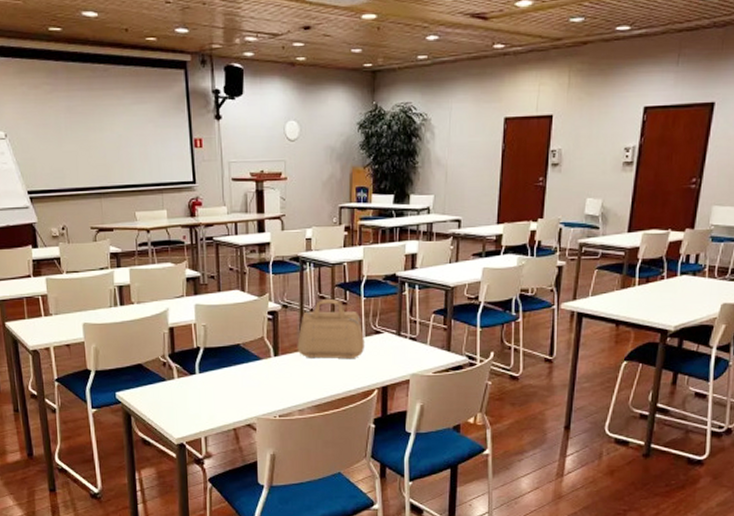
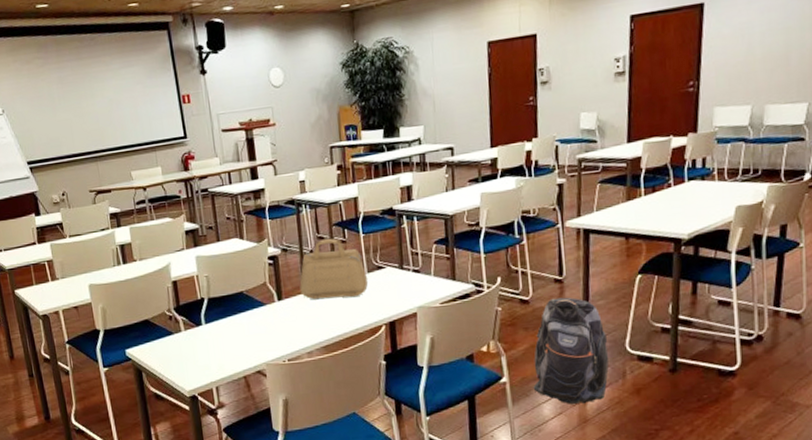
backpack: none [514,377,589,480] -> present [533,297,609,404]

